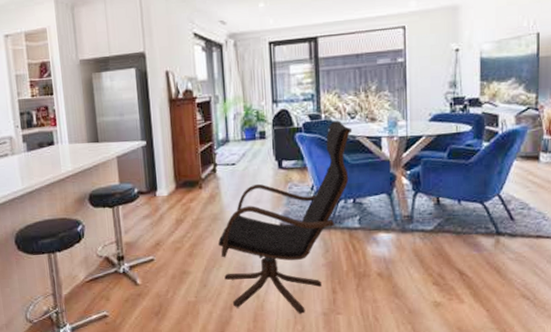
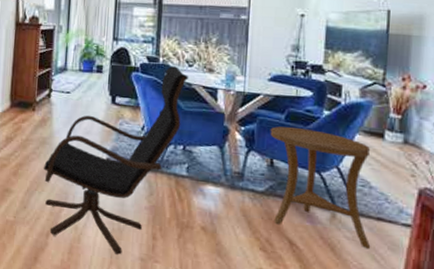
side table: none [434,163,532,266] -> present [270,126,371,250]

